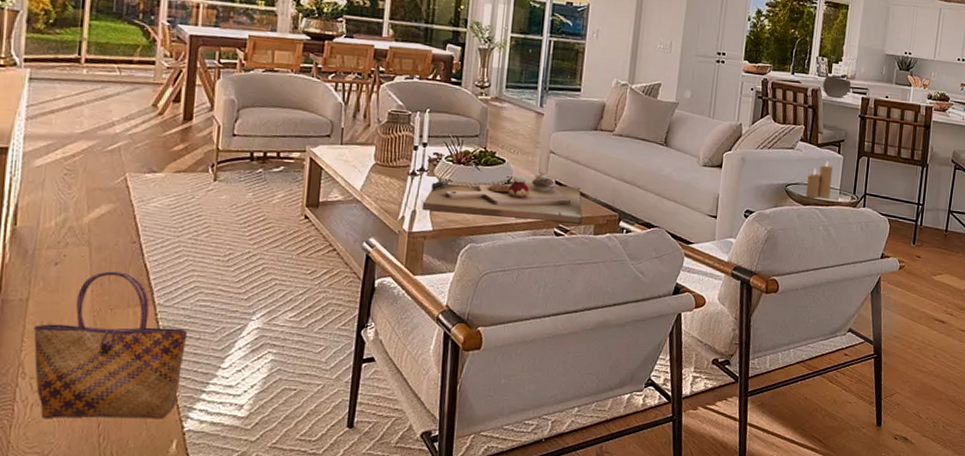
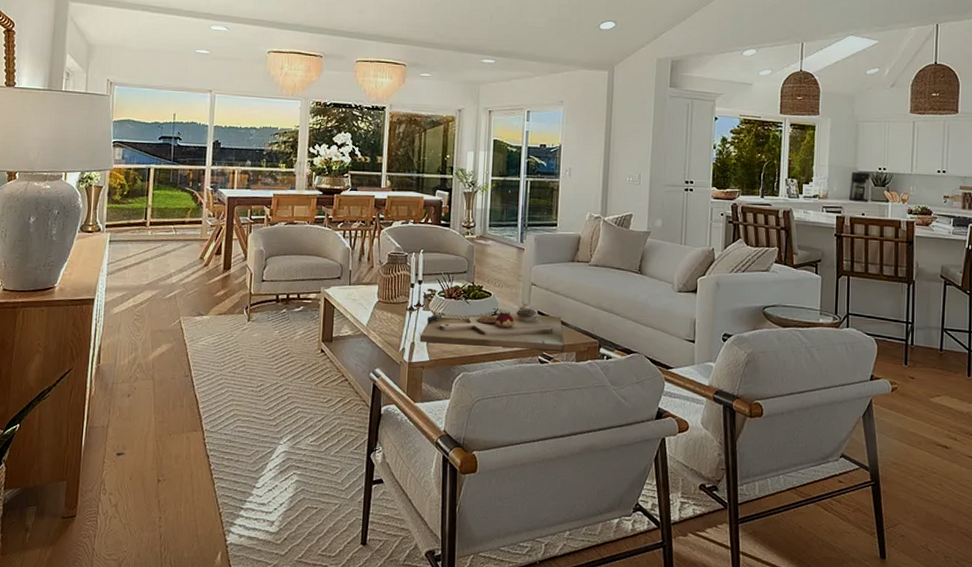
tote bag: present [33,271,188,419] -> none [112,401,229,533]
candle: present [805,161,833,199] -> none [784,281,811,320]
bowl: present [823,75,852,99] -> none [794,196,824,219]
coffee maker: none [874,54,896,85] -> present [848,172,870,202]

